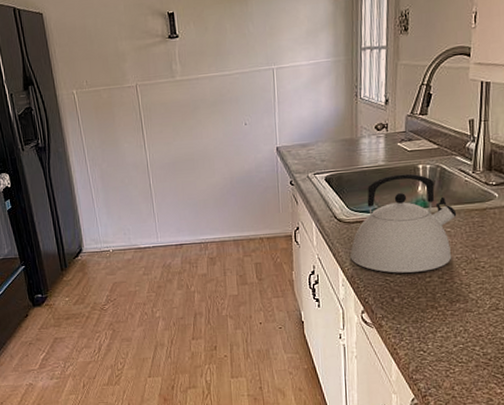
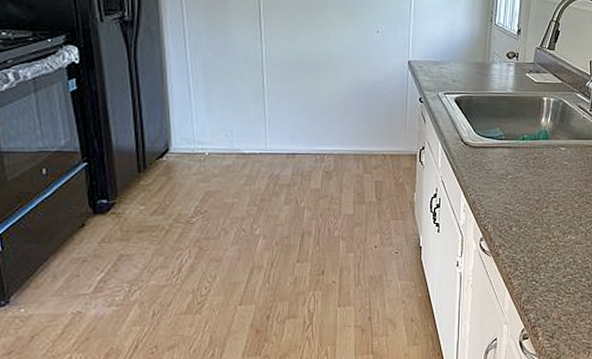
kettle: present [350,173,457,273] -> none [474,104,574,202]

